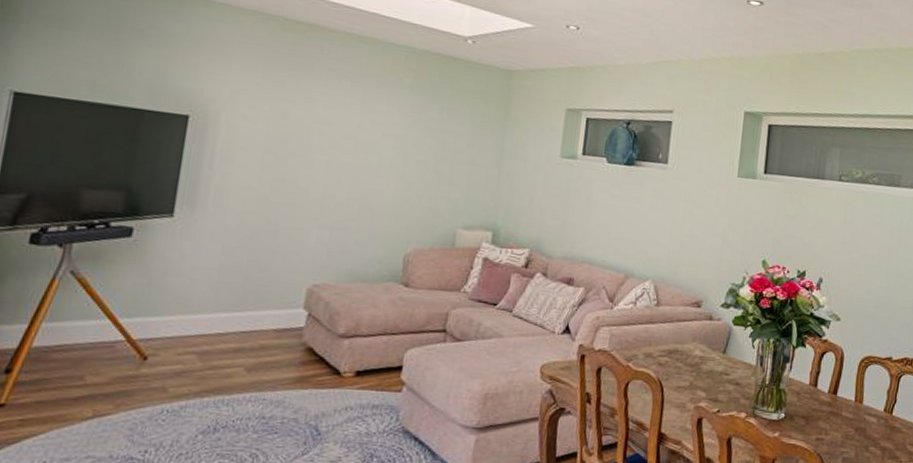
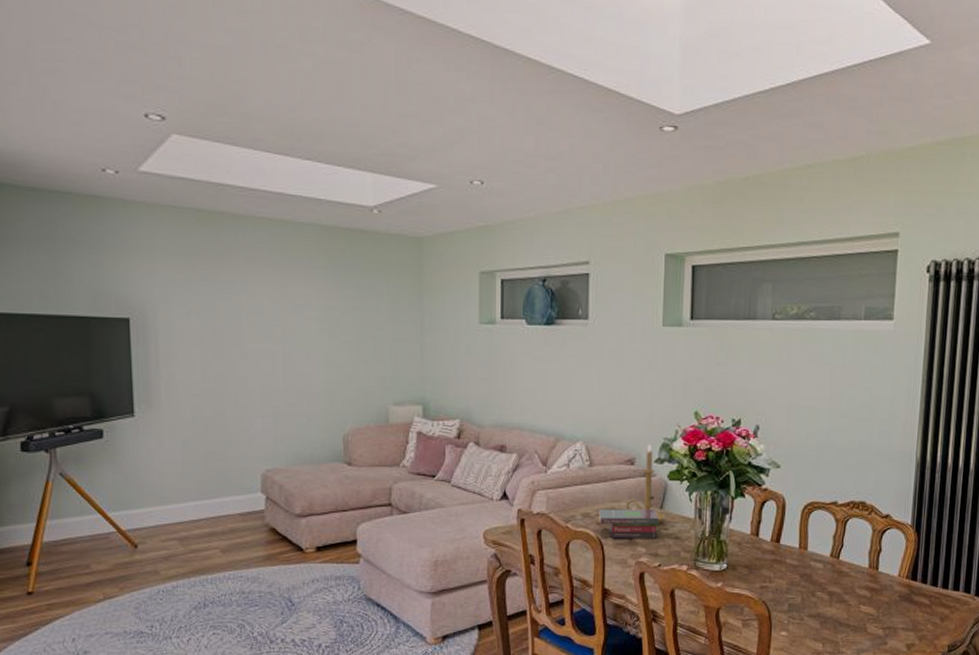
books: none [661,349,722,384] -> present [598,509,660,539]
candle holder: none [689,288,727,367] -> present [626,444,665,522]

